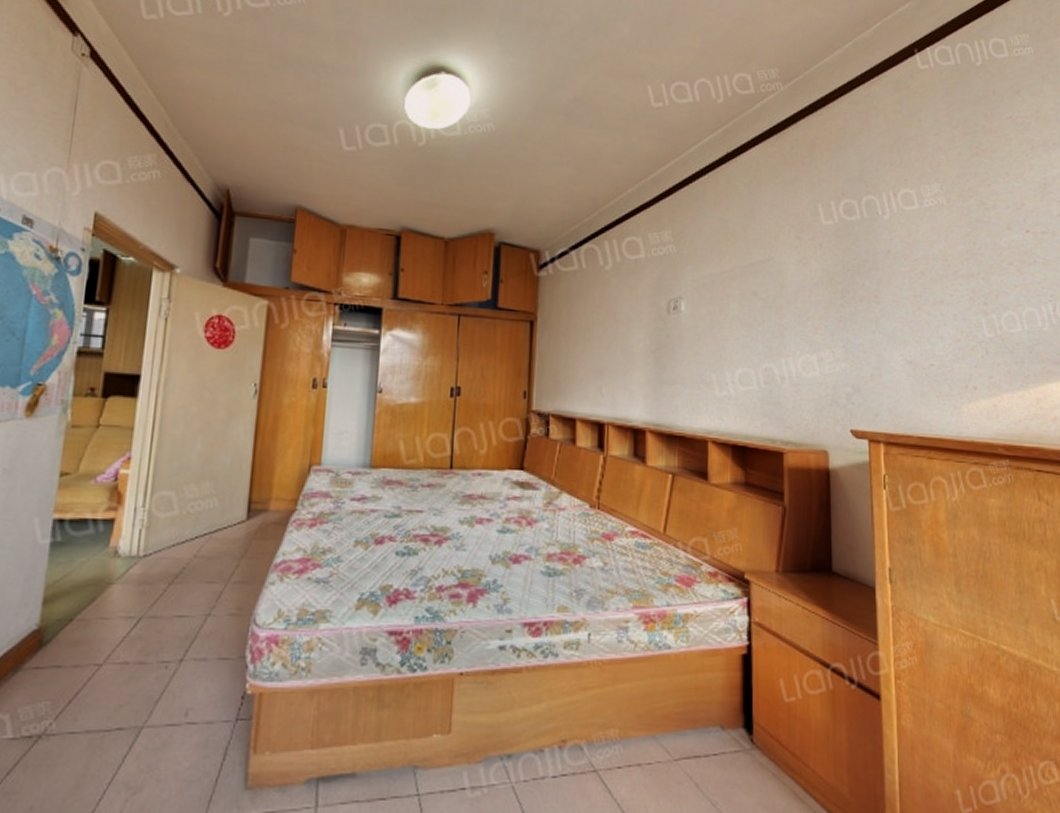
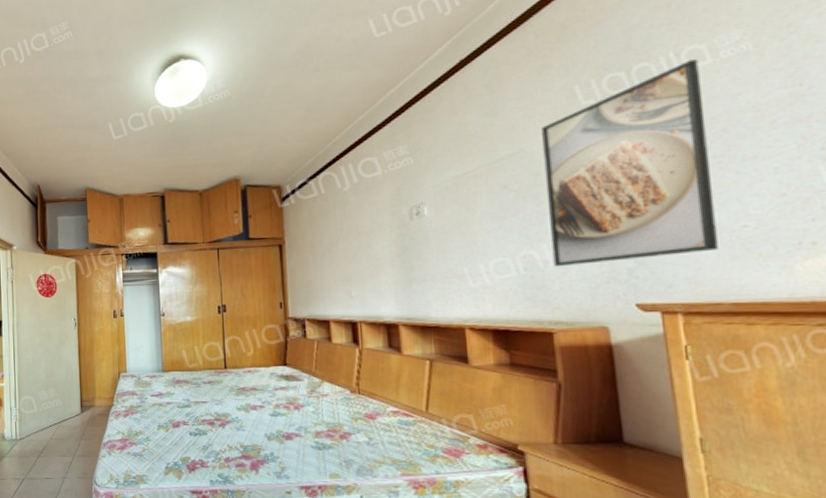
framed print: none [788,202,913,385] -> present [541,59,718,267]

